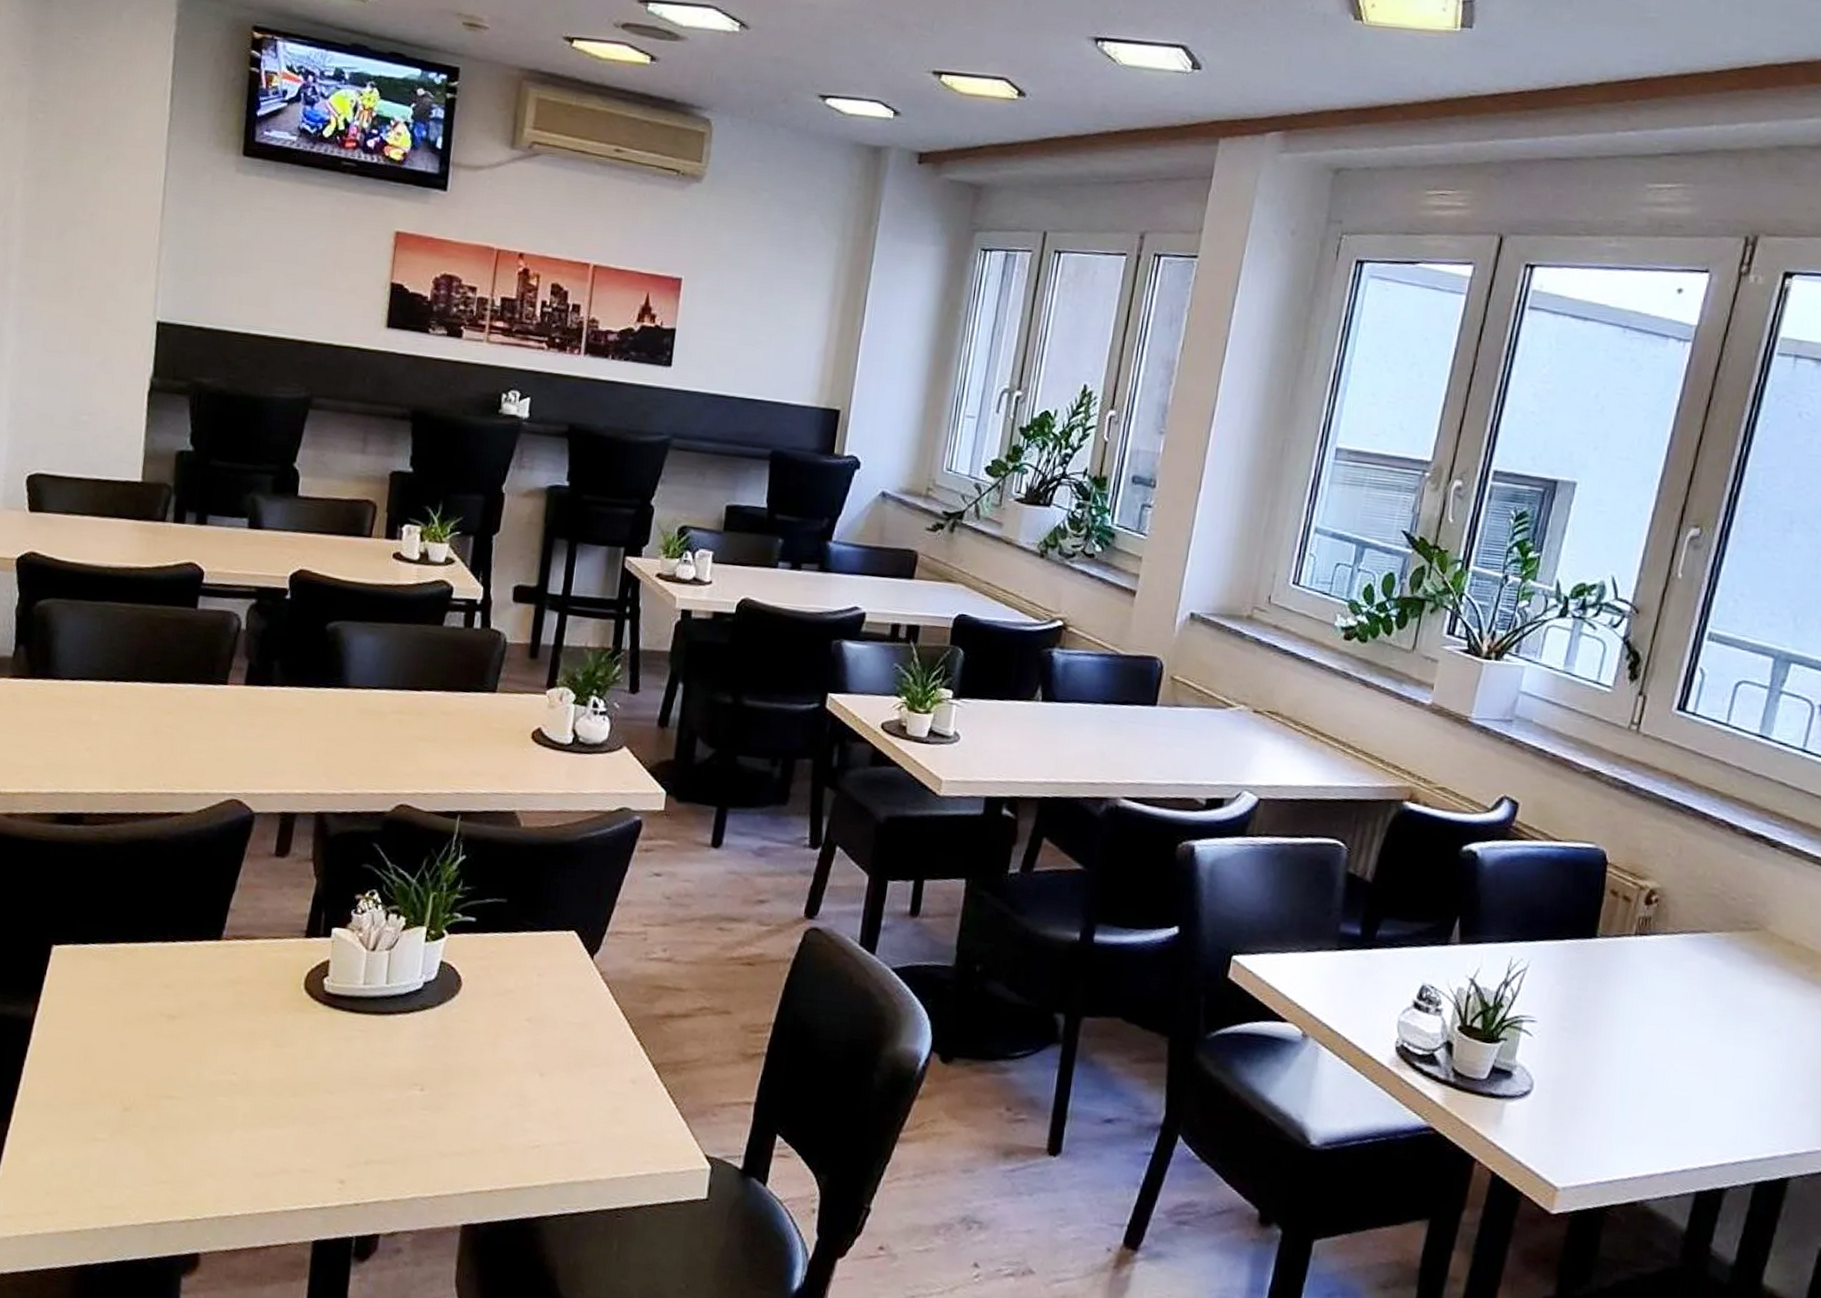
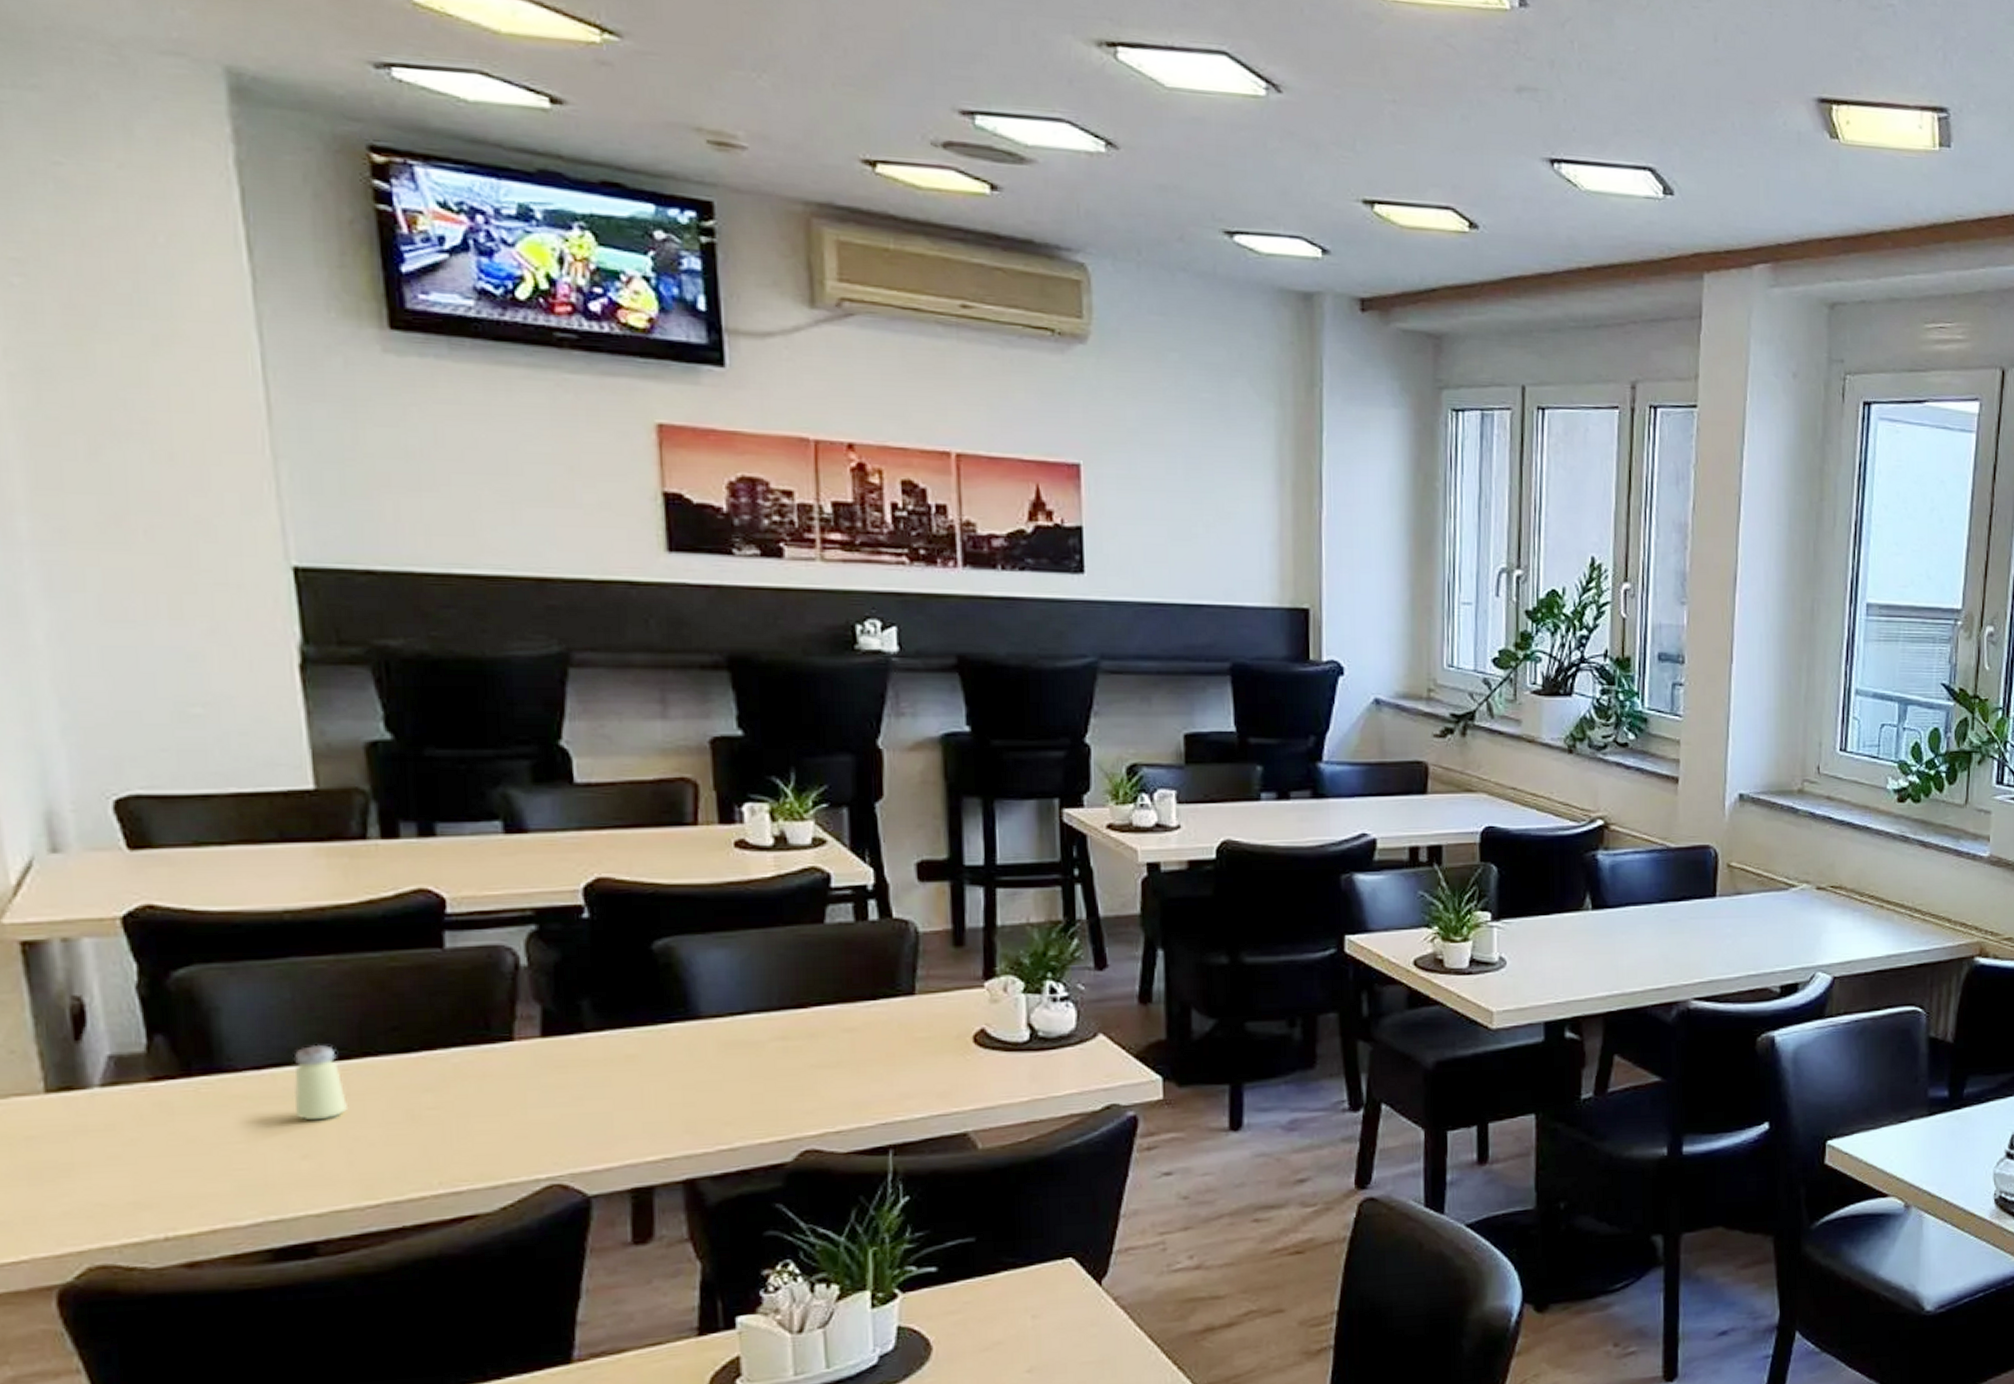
saltshaker: none [89,667,120,724] -> present [293,1044,347,1121]

